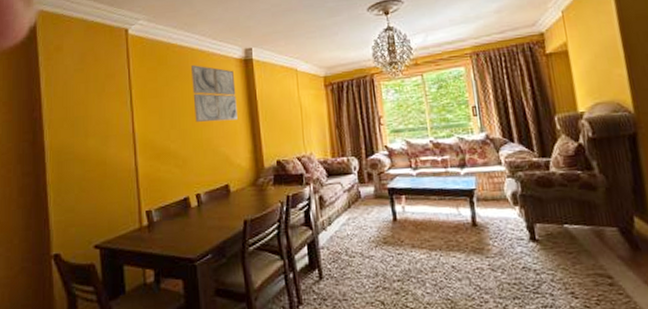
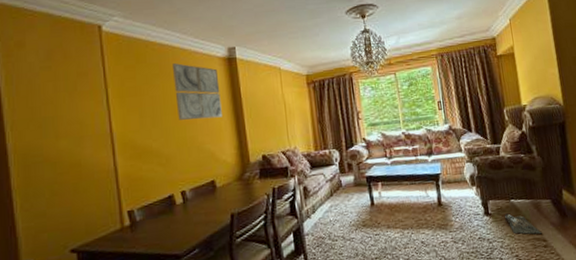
bag: none [555,241,606,269] -> present [504,213,542,234]

